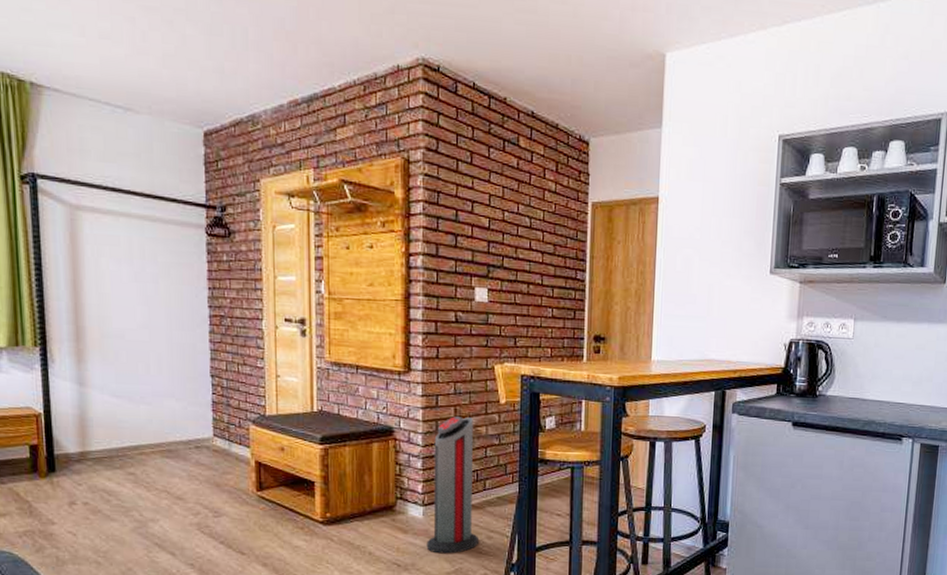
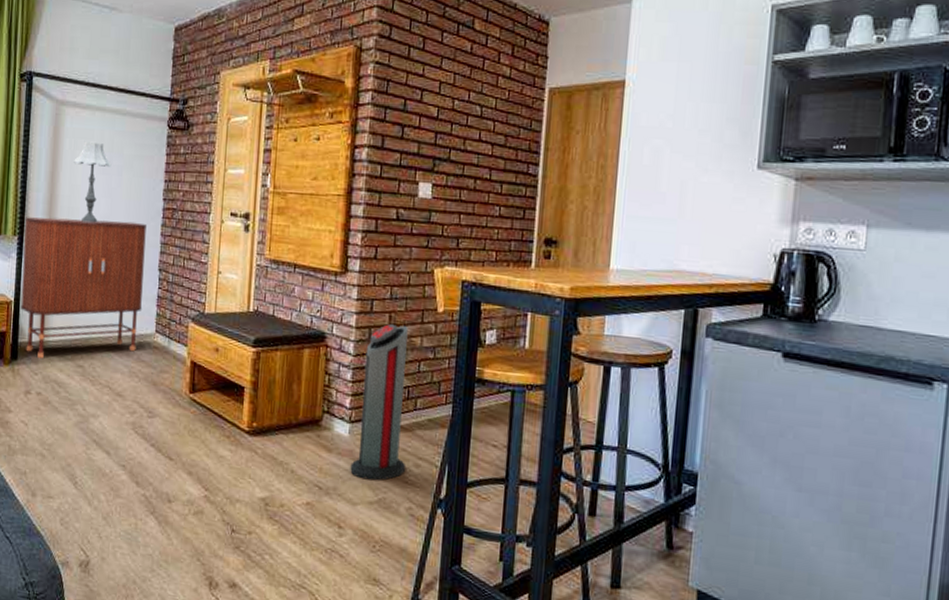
bar cabinet: none [46,327,197,470] -> present [21,217,147,359]
table lamp: none [99,248,145,331] -> present [74,141,112,223]

